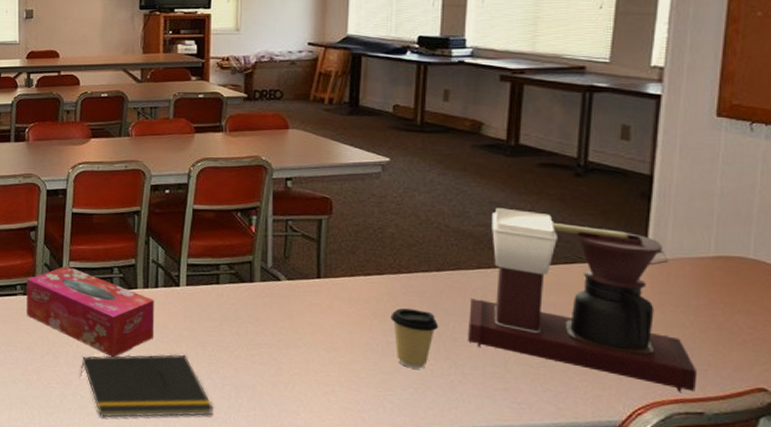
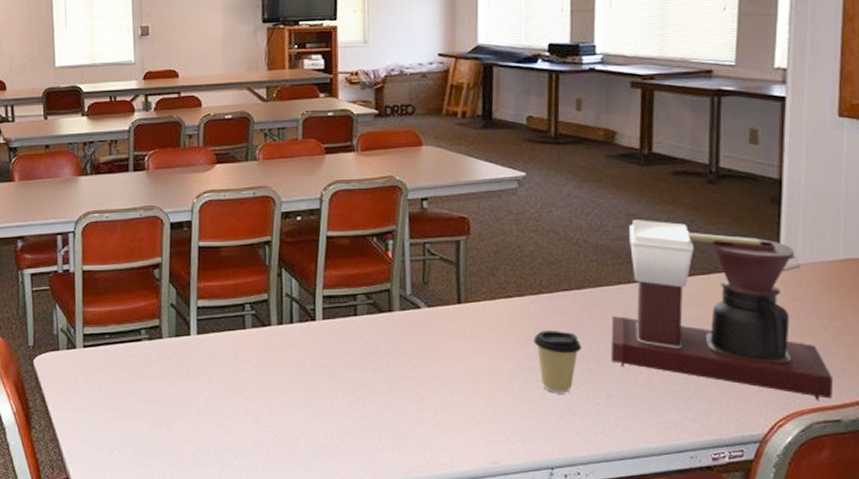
tissue box: present [27,266,155,357] -> none [152,305,291,402]
notepad: present [80,354,213,417] -> none [213,394,356,469]

